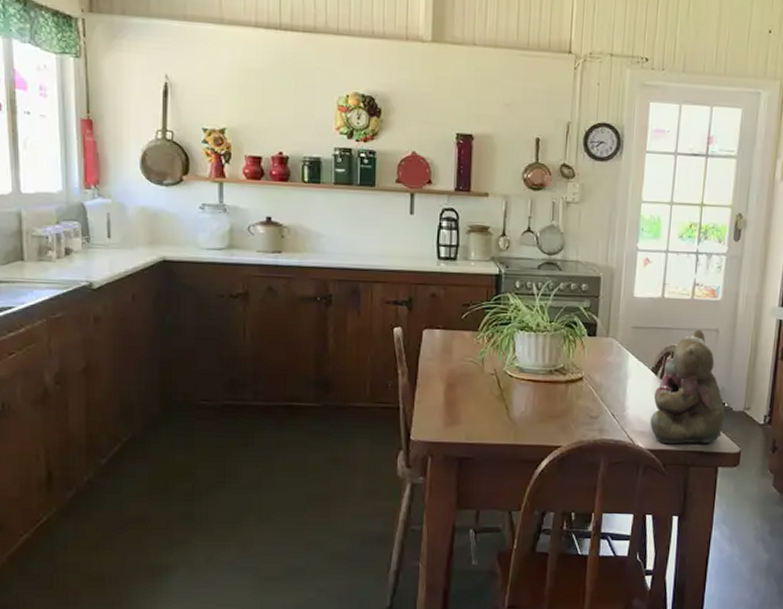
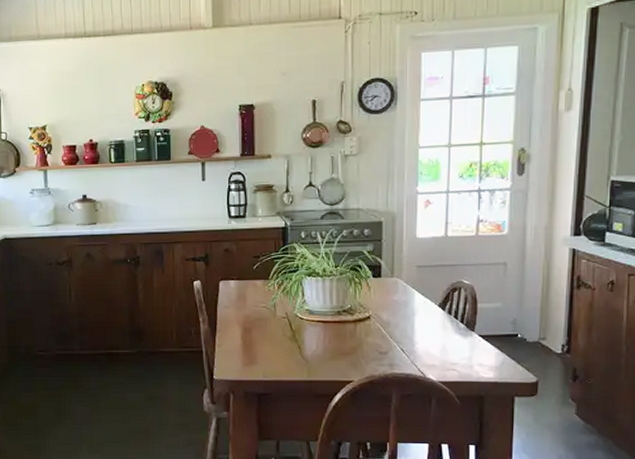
teddy bear: present [650,329,725,444] -> none [441,264,518,375]

